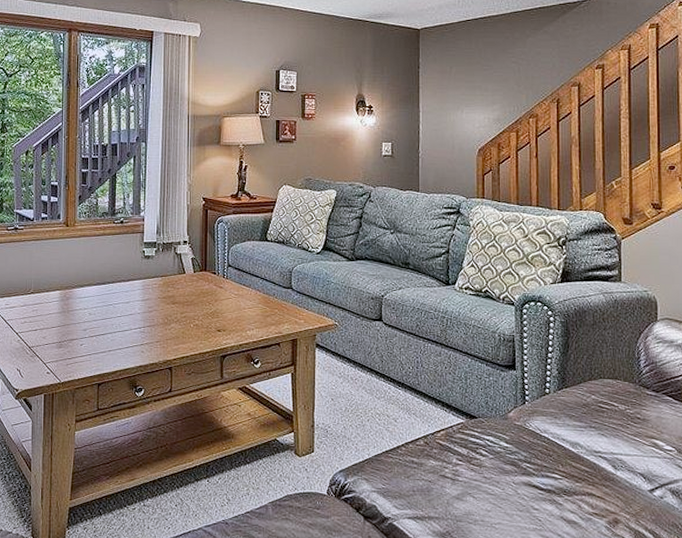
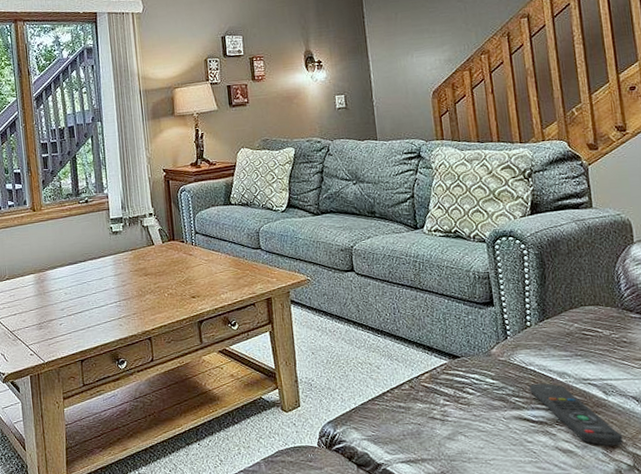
remote control: none [542,451,627,521] -> present [529,383,624,446]

